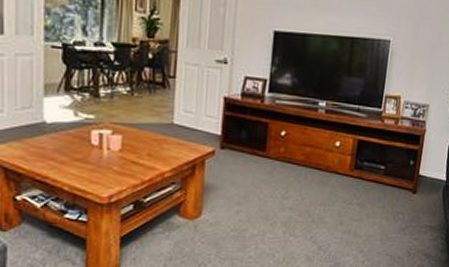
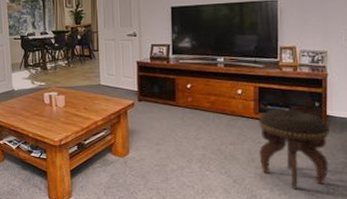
footstool: none [348,165,420,255] -> present [259,108,329,189]

